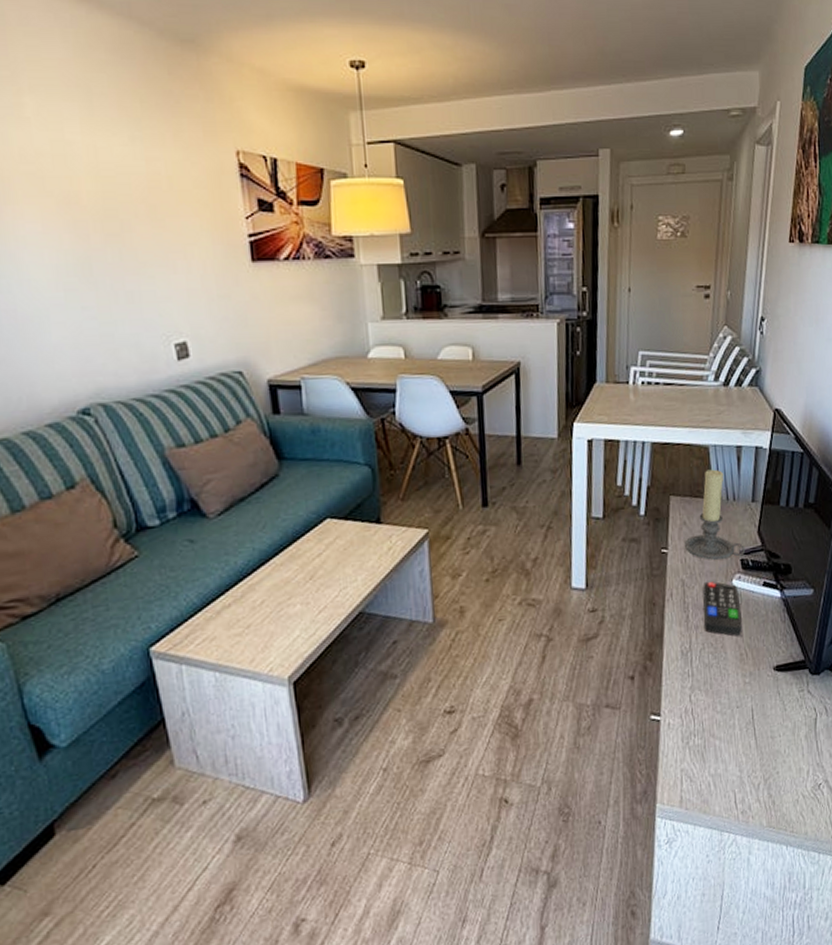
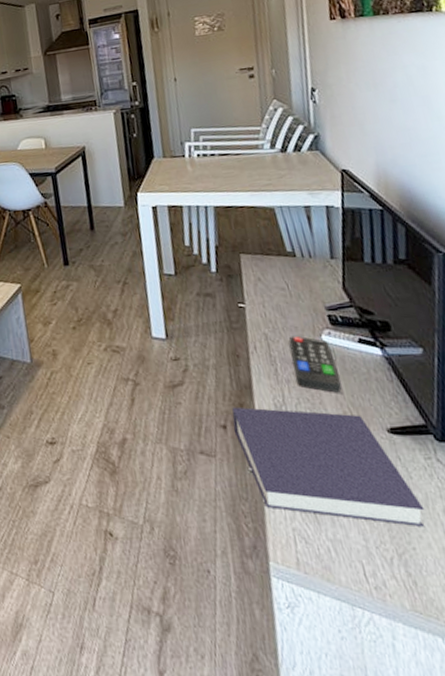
book: none [640,655,791,754] -> present [231,407,425,527]
candle holder: present [684,469,746,560] -> none [261,228,332,316]

